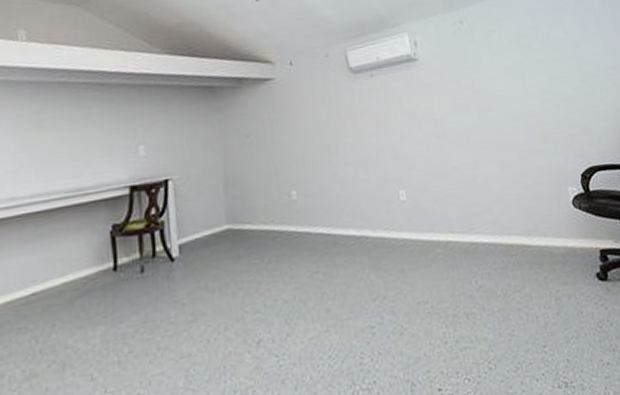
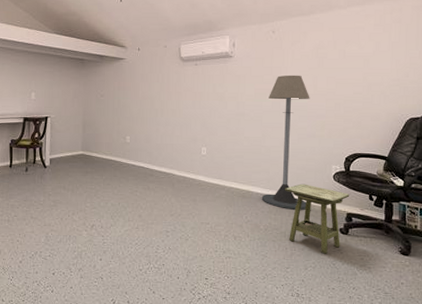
floor lamp: none [472,73,550,259] -> present [261,75,310,210]
side table: none [517,218,603,315] -> present [285,184,350,254]

